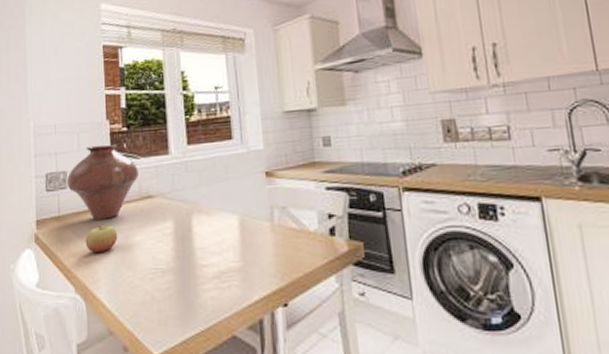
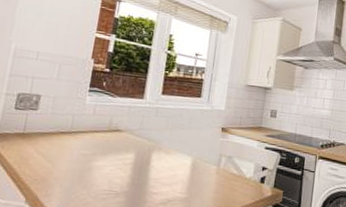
vase: present [66,144,138,220] -> none [38,77,113,143]
apple: present [85,225,118,254] -> none [45,147,81,171]

